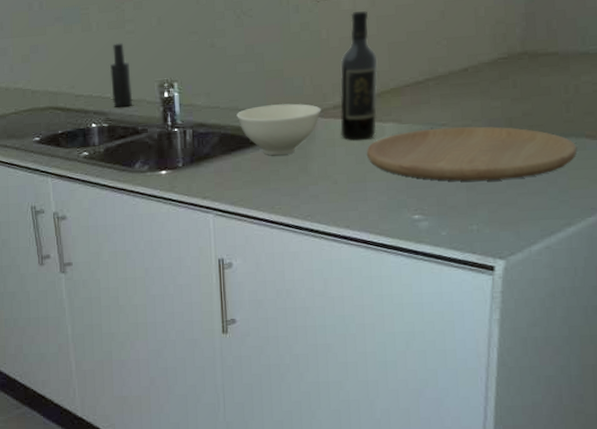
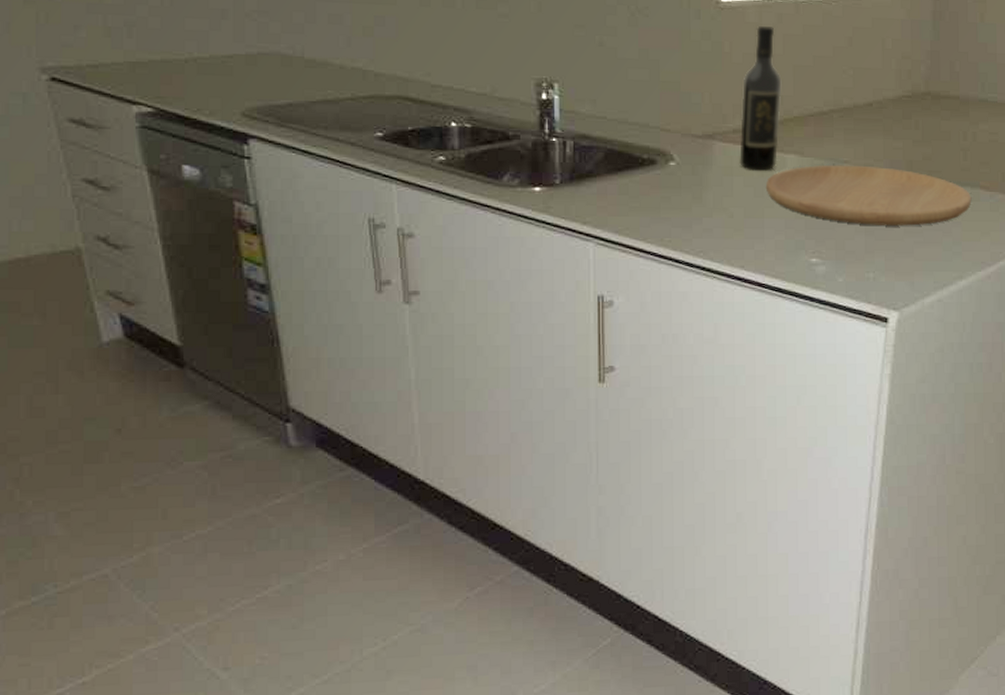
soap dispenser: present [110,42,133,108] -> none [477,26,504,107]
bowl: present [236,103,321,156] -> none [626,121,720,181]

